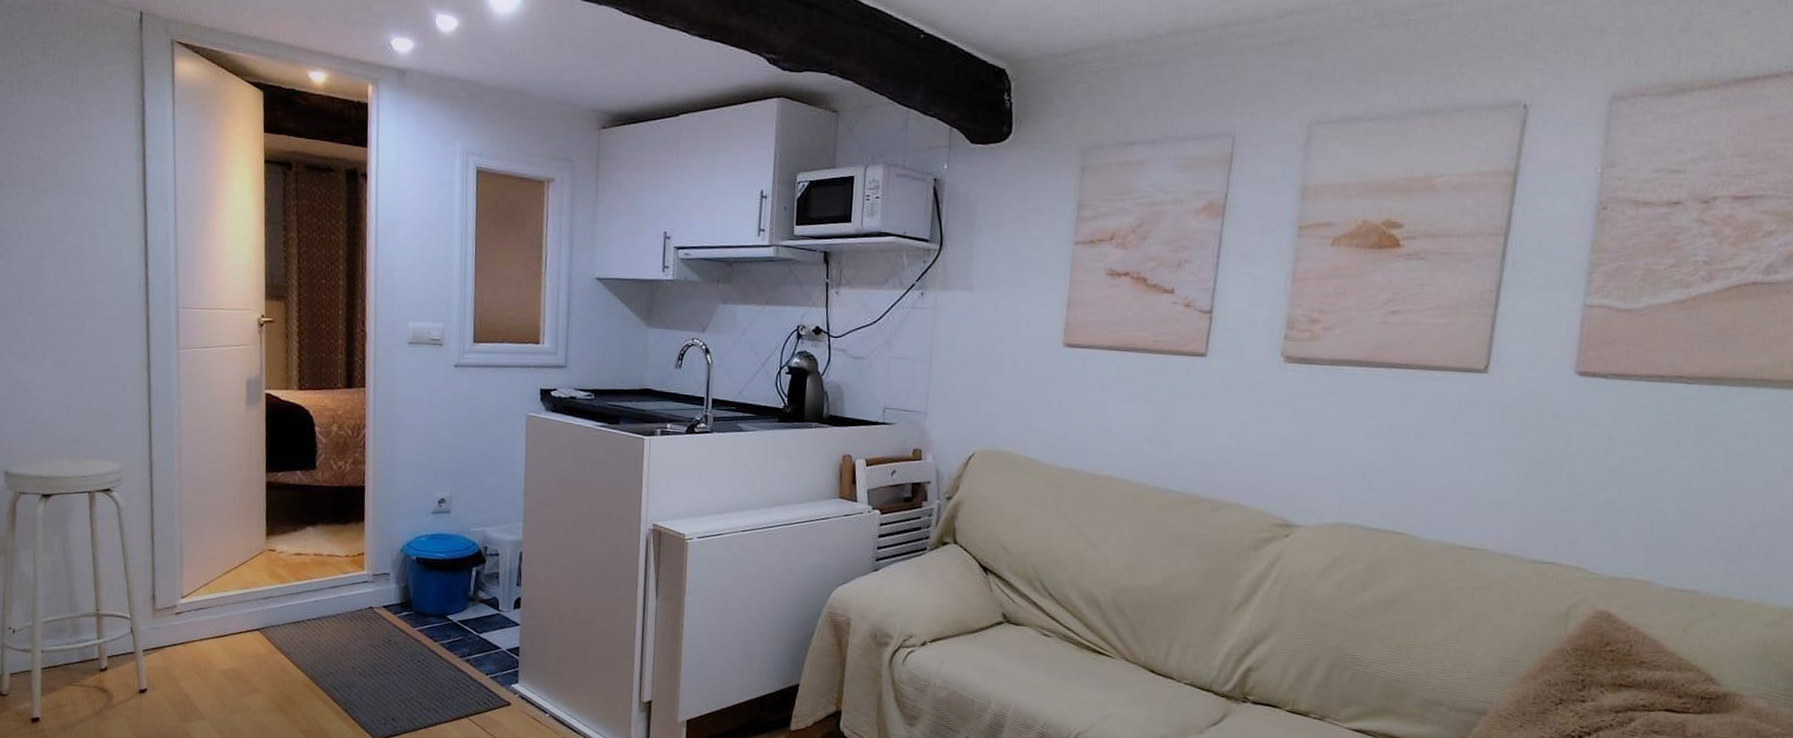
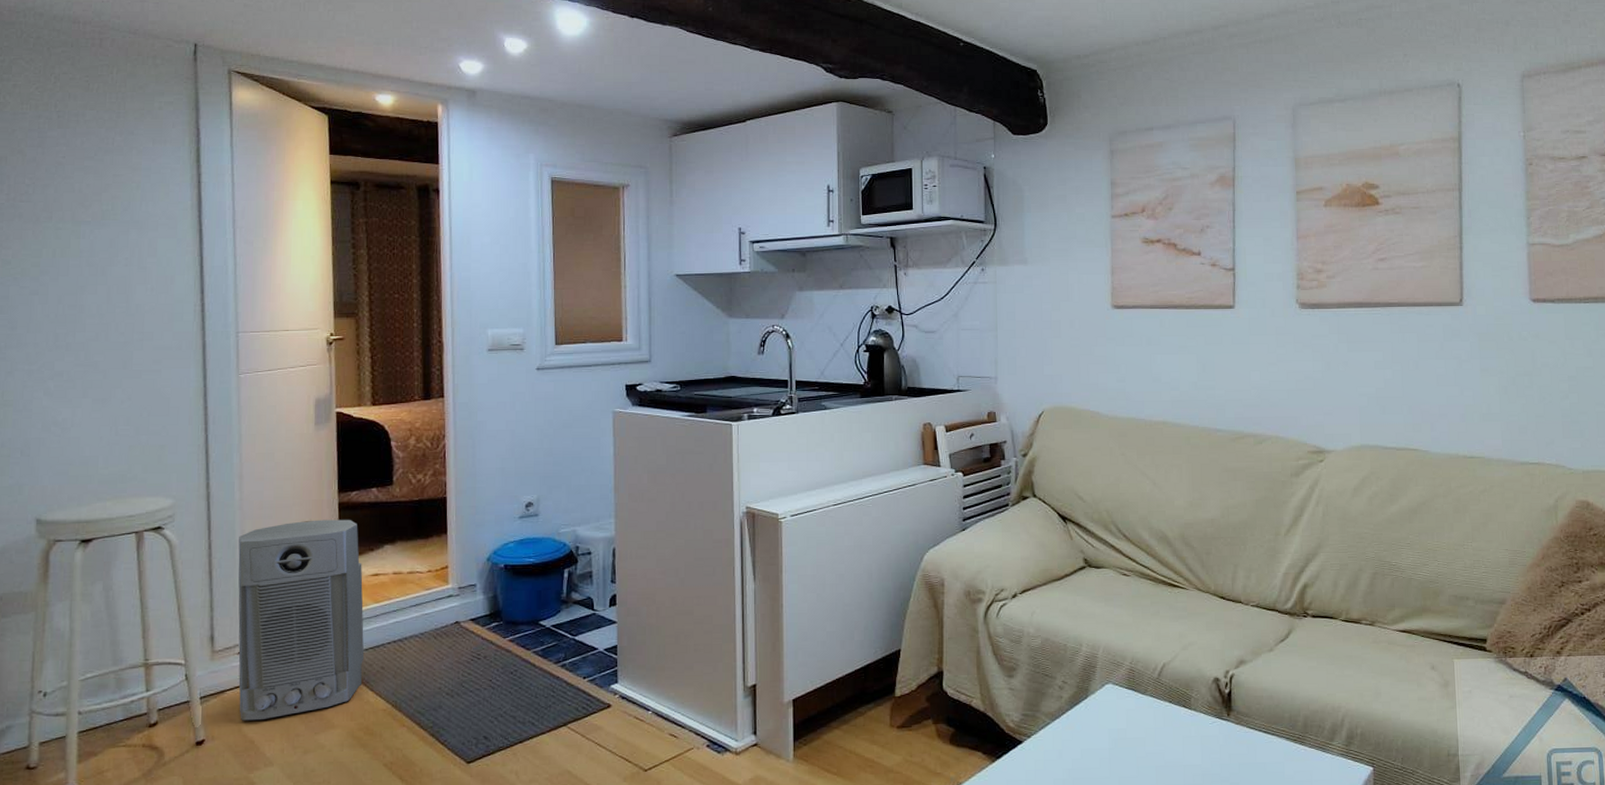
air purifier: none [176,496,287,677] -> present [238,519,365,721]

